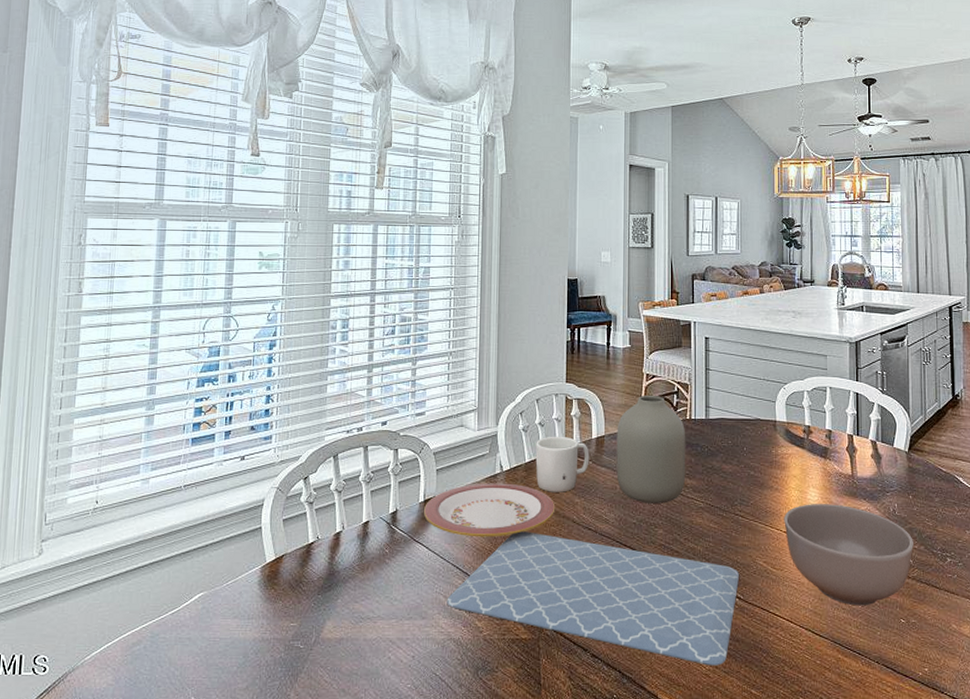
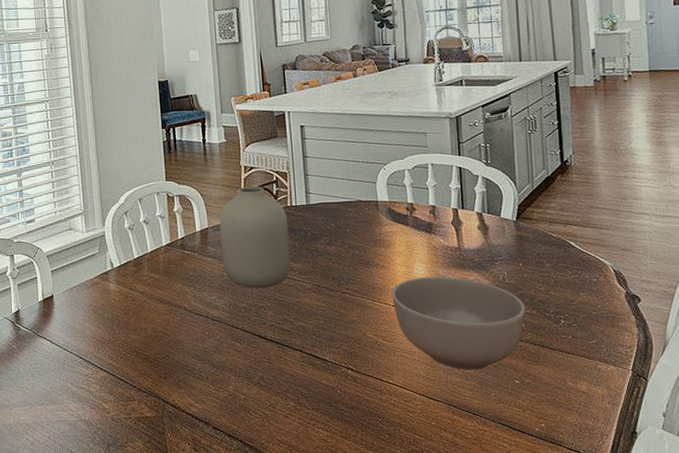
plate: present [423,483,556,537] -> none [43,278,167,329]
placemat: present [447,531,740,666] -> none [74,321,351,432]
mug: present [535,436,590,492] -> none [142,231,196,284]

